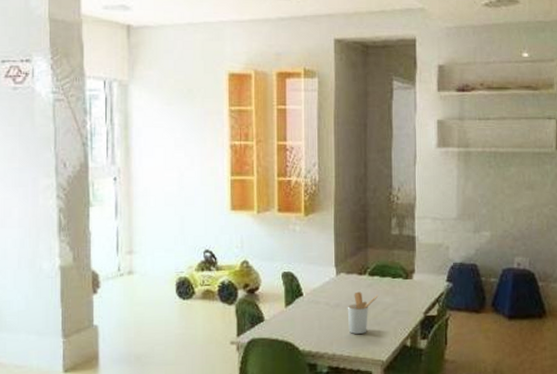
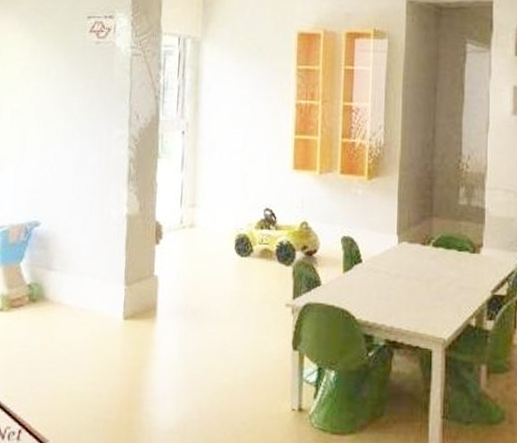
utensil holder: present [347,291,379,334] -> none [408,262,442,308]

